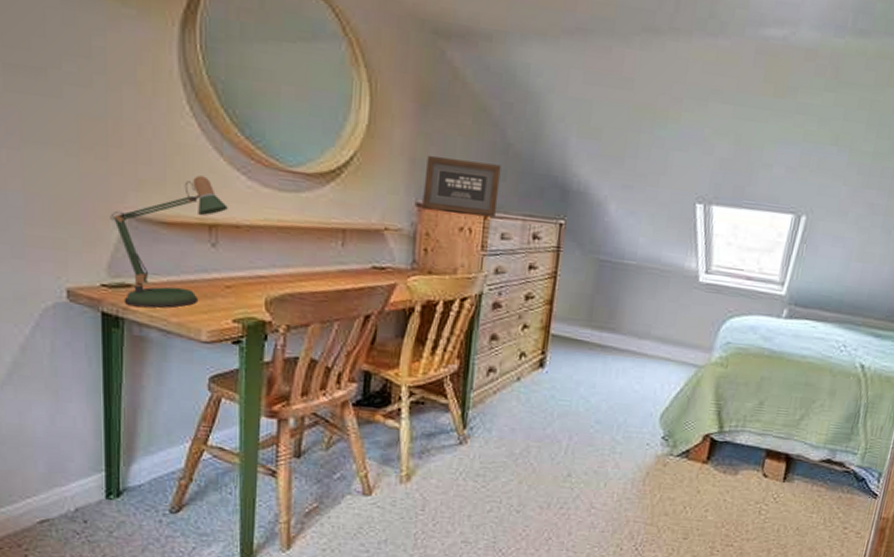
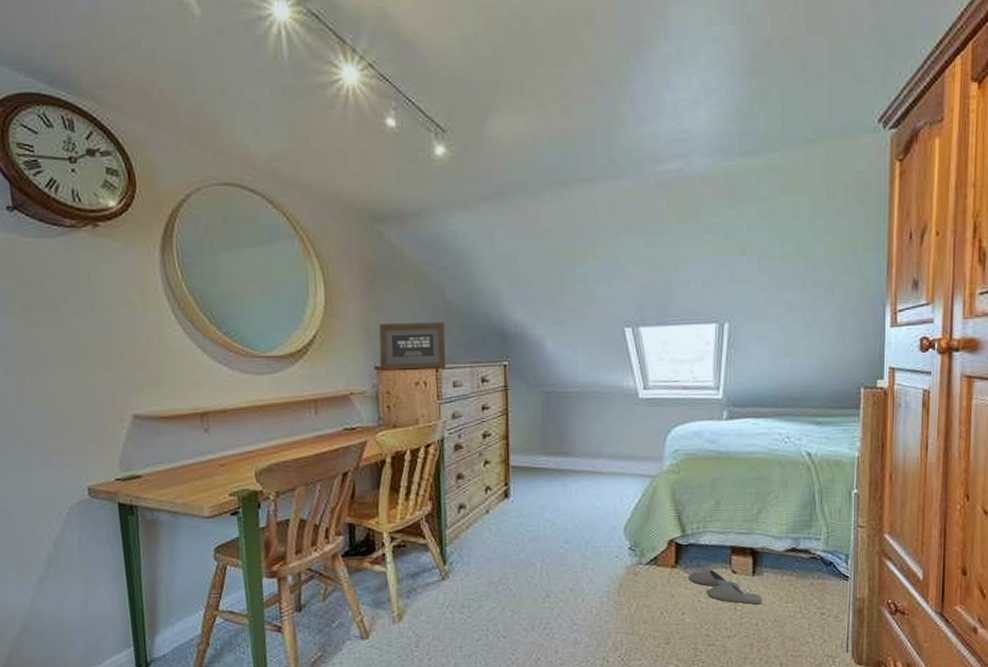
desk lamp: present [110,175,228,308] -> none [118,372,215,495]
slippers: none [718,469,789,511] -> present [689,569,762,605]

